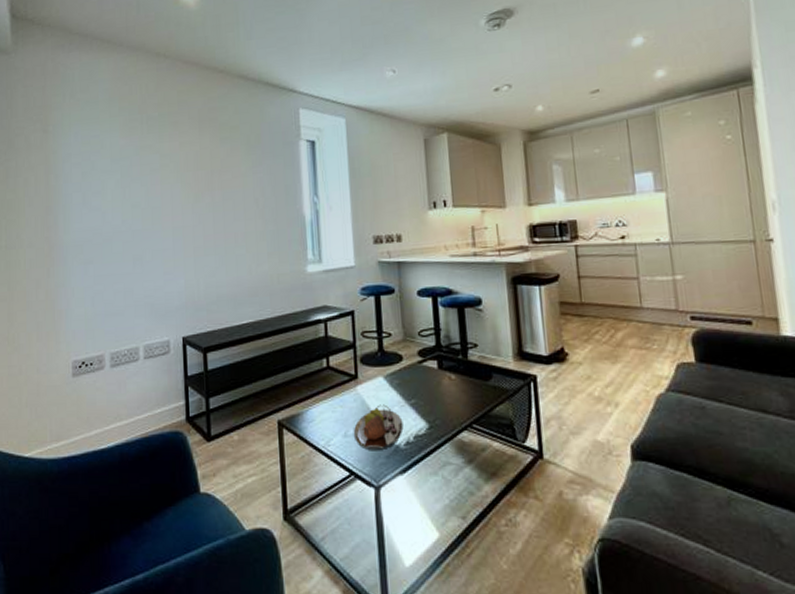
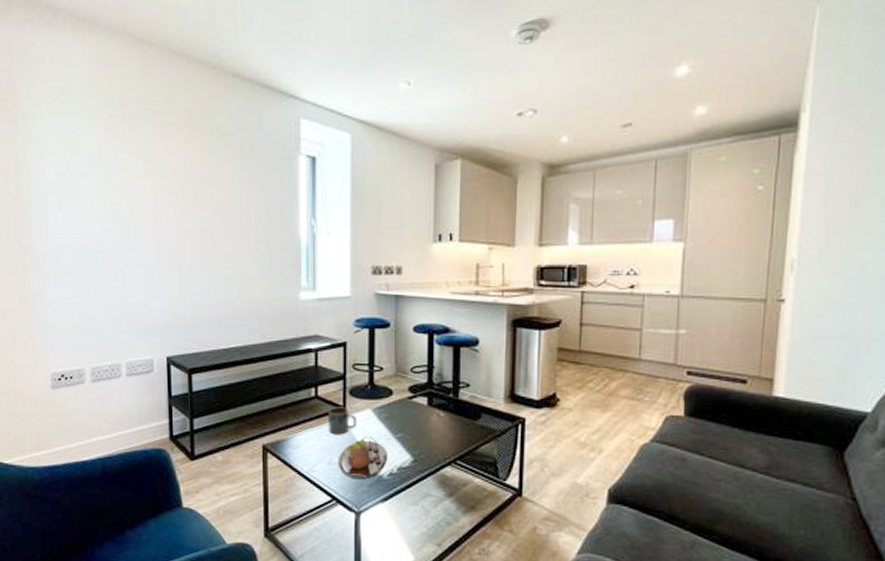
mug: none [340,376,370,405] -> present [327,406,357,435]

